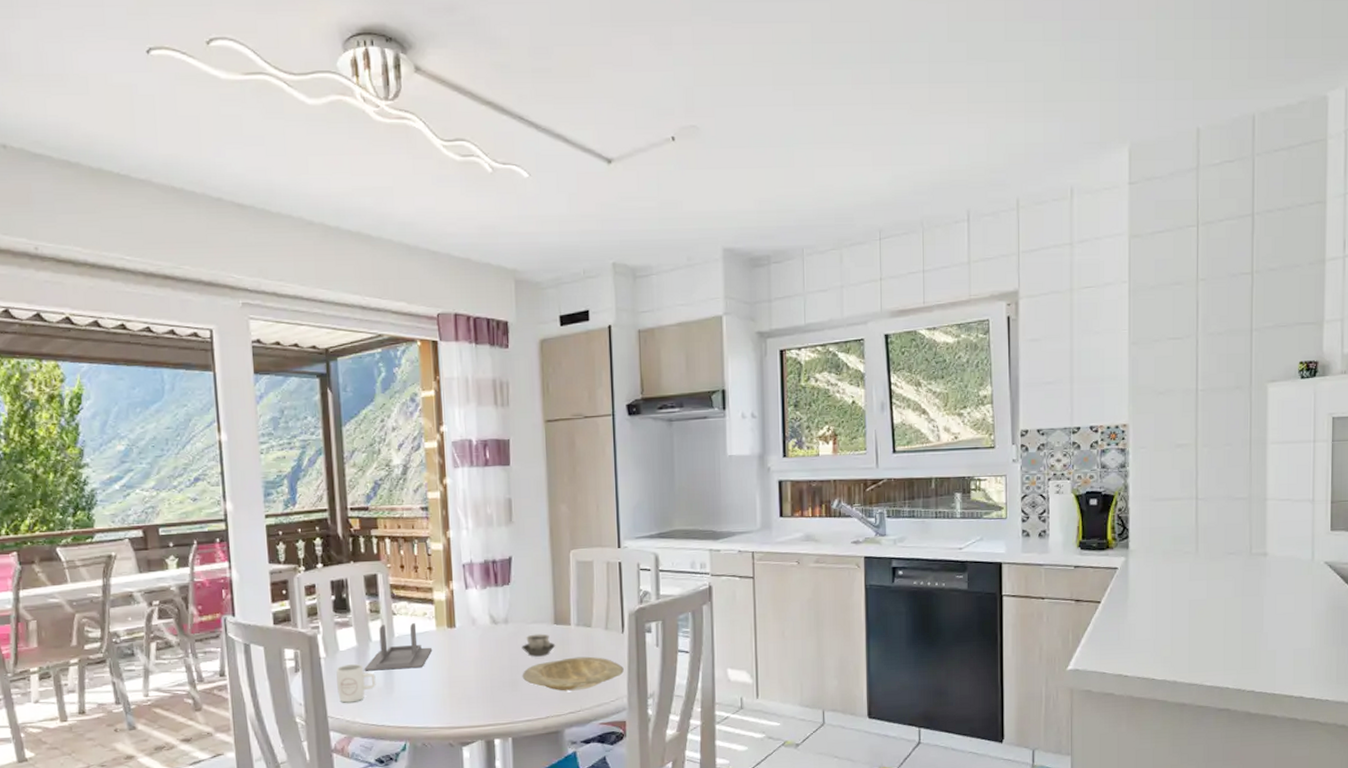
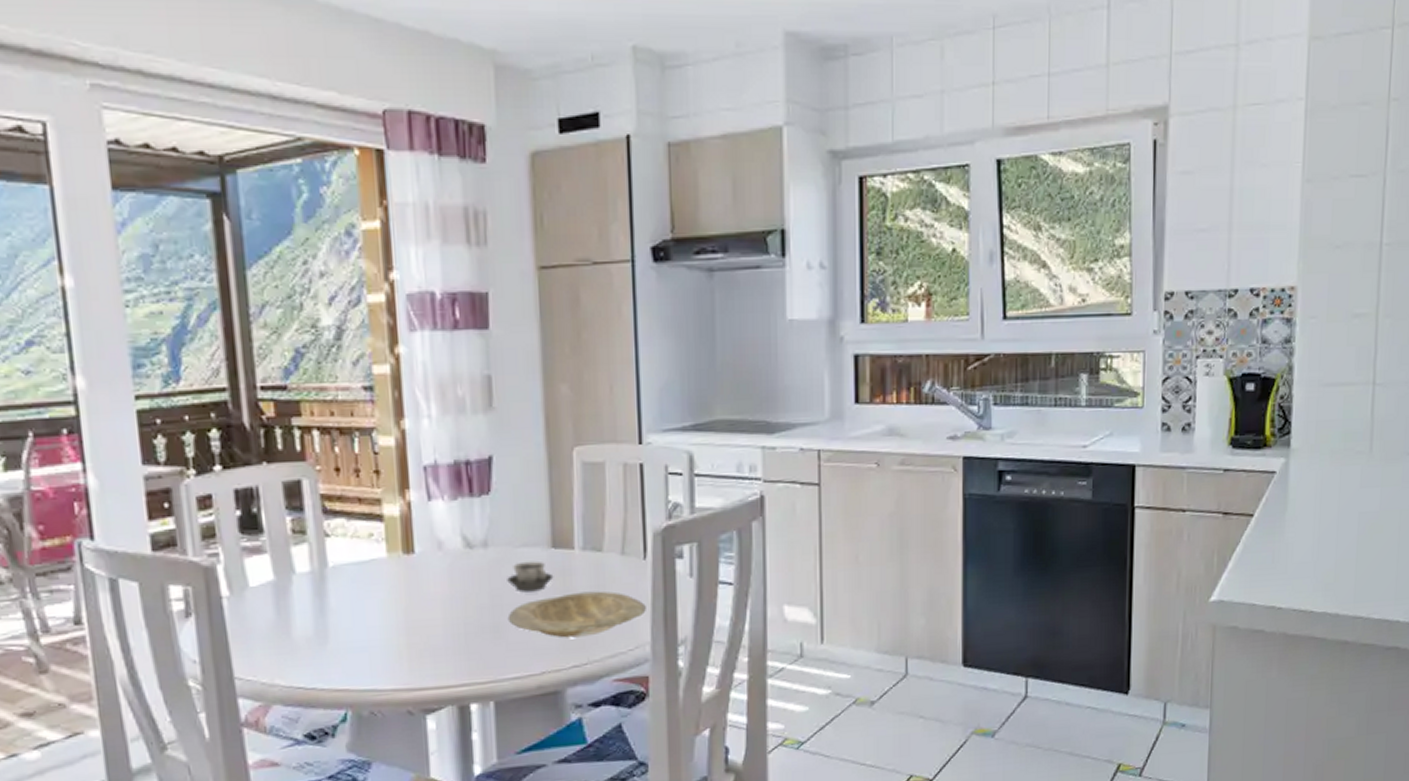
mug: present [336,663,376,703] -> none [245,604,303,659]
napkin holder: present [364,622,433,671] -> none [285,546,383,615]

